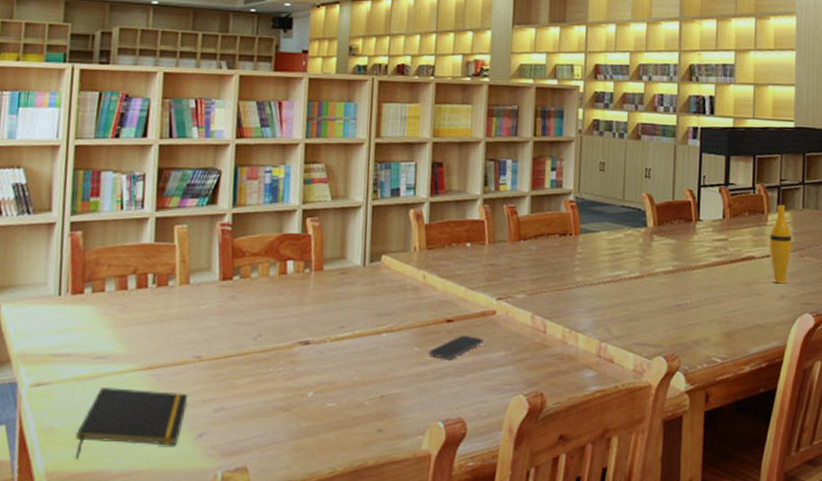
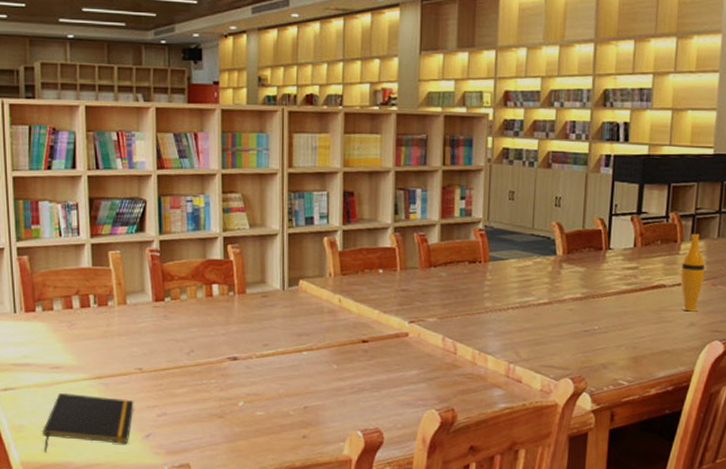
smartphone: present [429,335,484,359] -> none [346,354,397,376]

